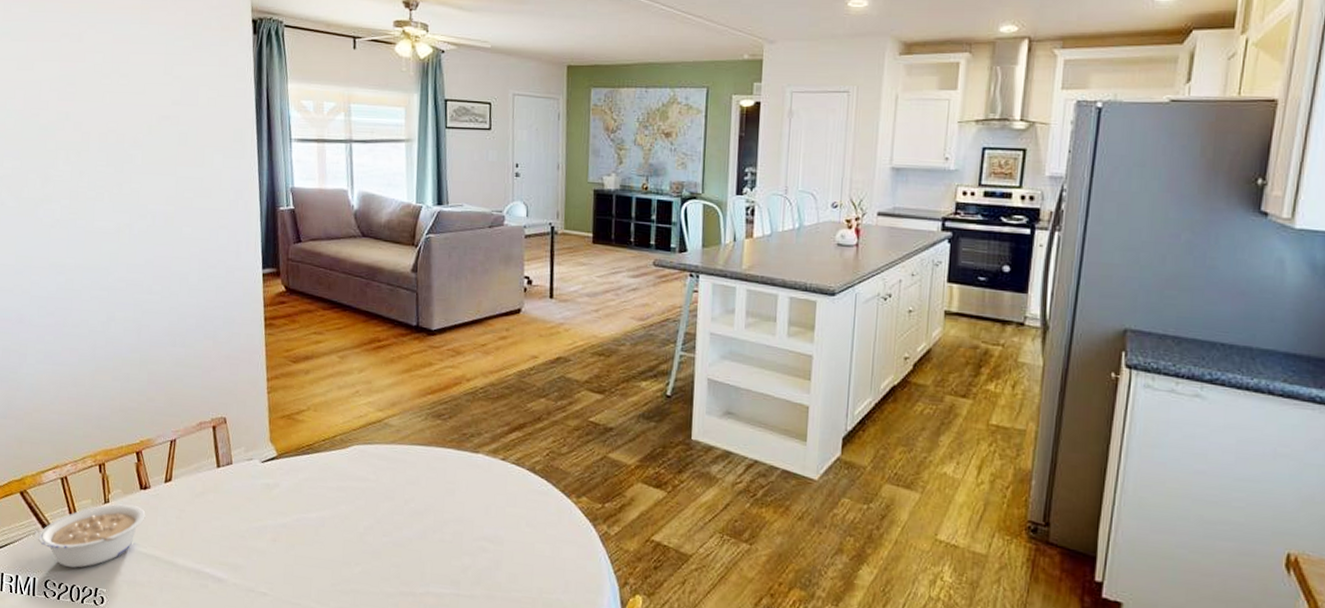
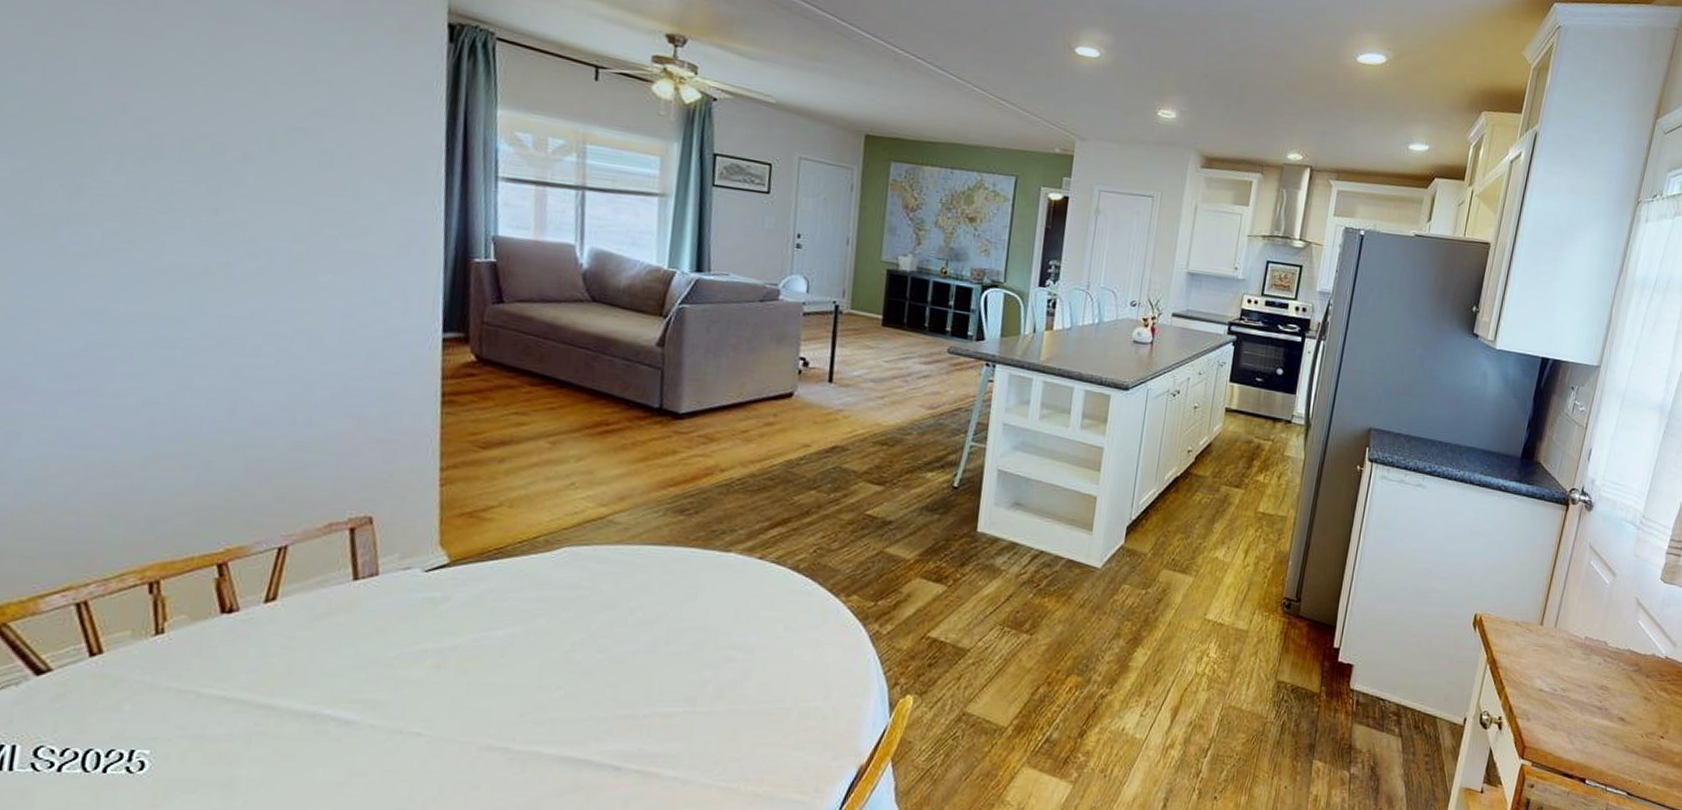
legume: present [38,504,146,568] -> none [25,634,228,725]

